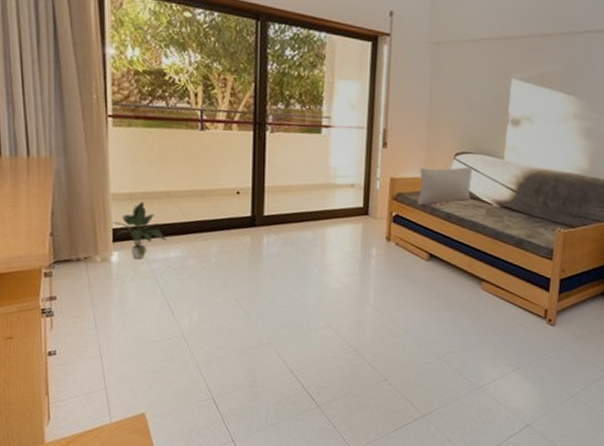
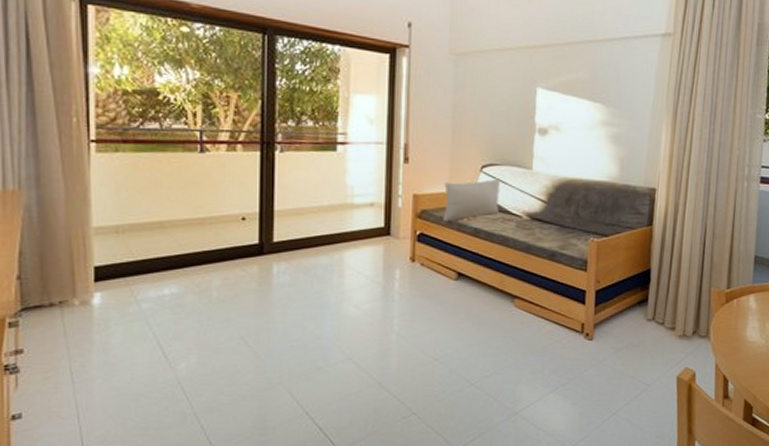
potted plant: present [112,202,167,260] -> none [94,235,161,300]

